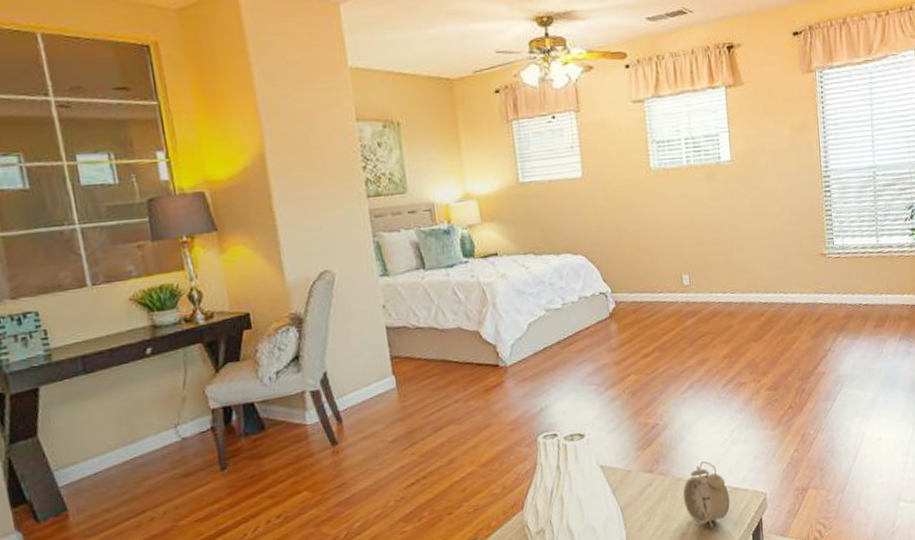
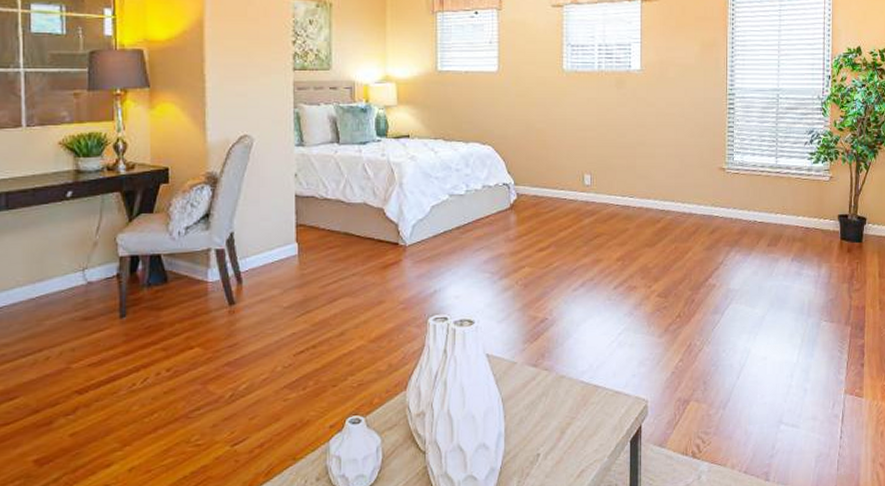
alarm clock: present [682,461,730,529] -> none [565,361,611,431]

